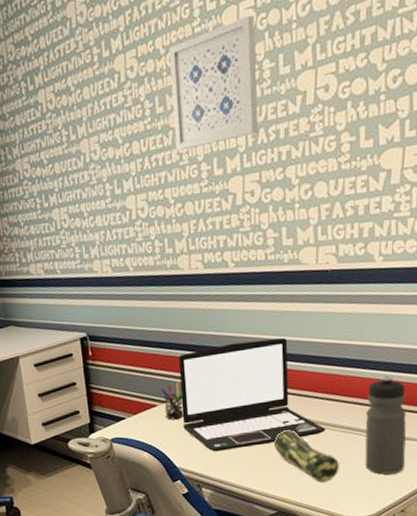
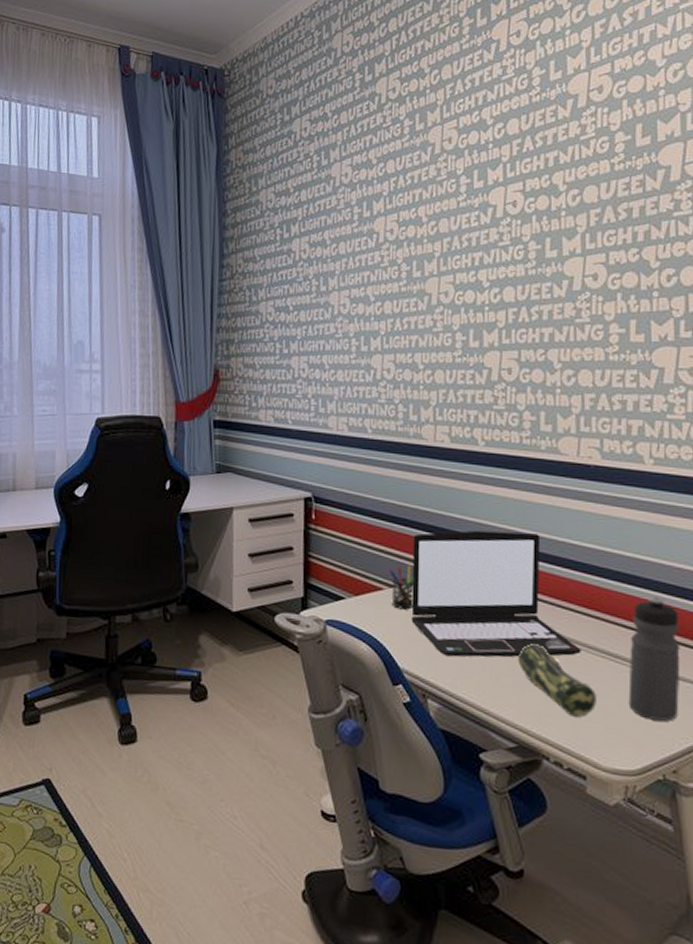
wall art: present [168,15,258,151] -> none [430,198,522,317]

